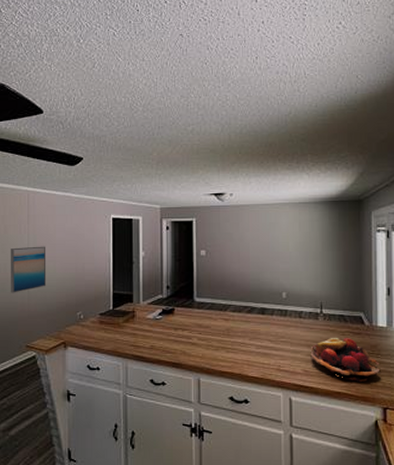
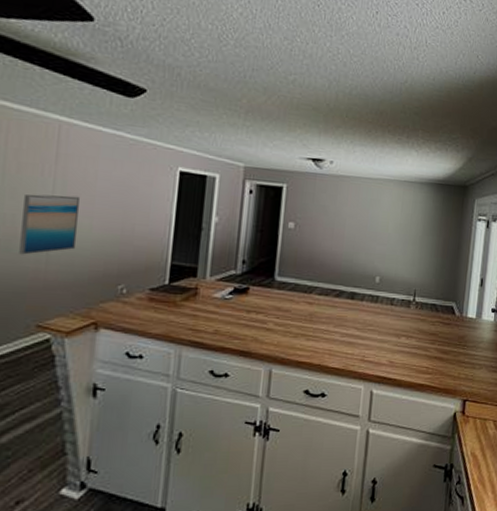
fruit basket: present [310,338,379,382] -> none [398,328,465,373]

